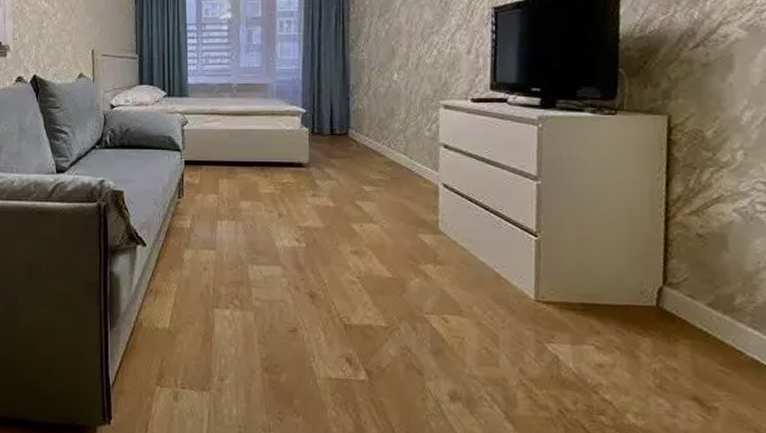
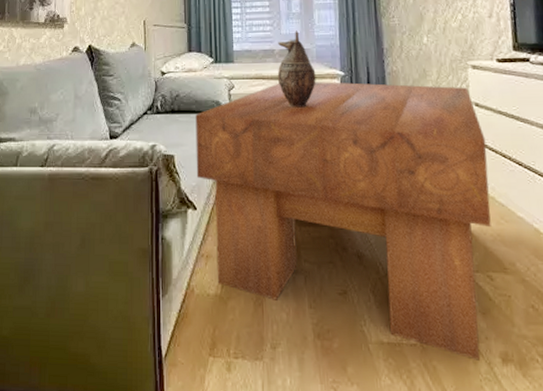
coffee table: none [146,119,453,398] -> present [195,82,491,361]
decorative vase: none [234,64,275,145] -> present [277,30,316,108]

